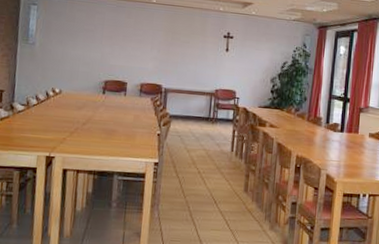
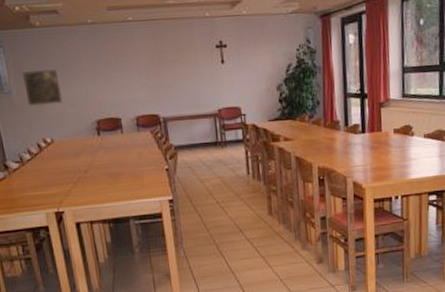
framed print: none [46,28,81,61] -> present [22,69,64,107]

